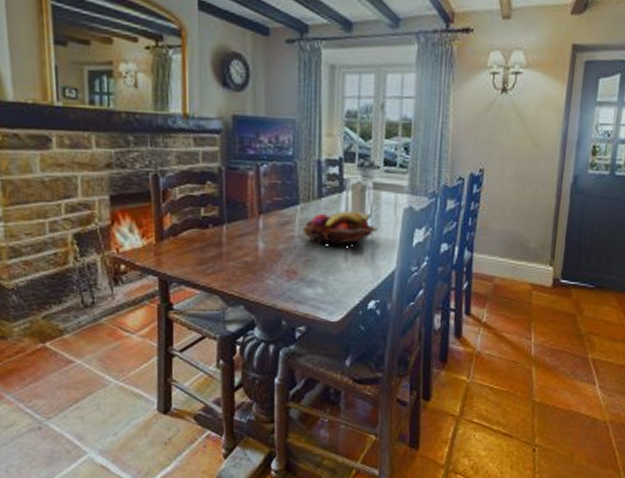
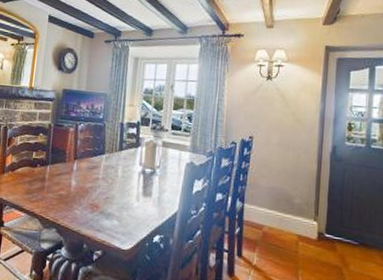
fruit basket: present [303,210,378,245] -> none [106,161,164,188]

